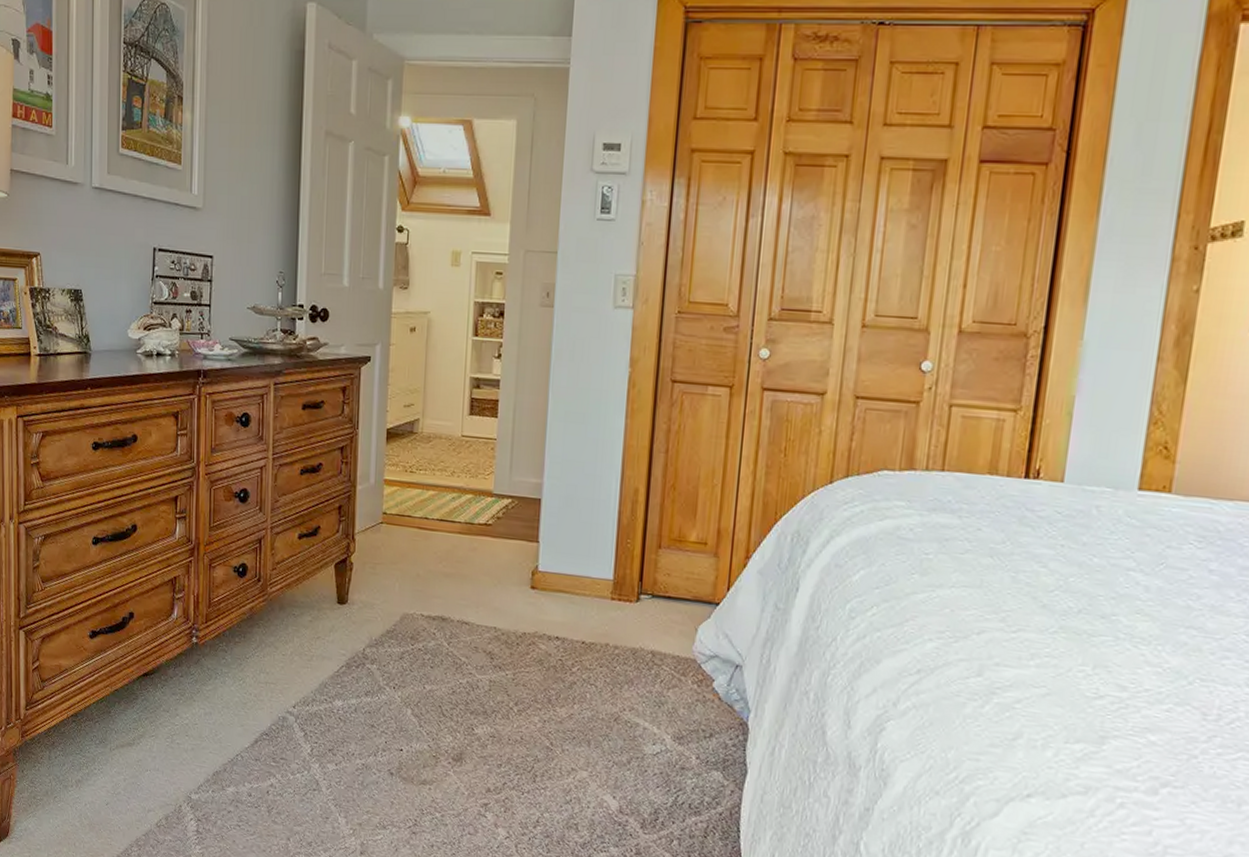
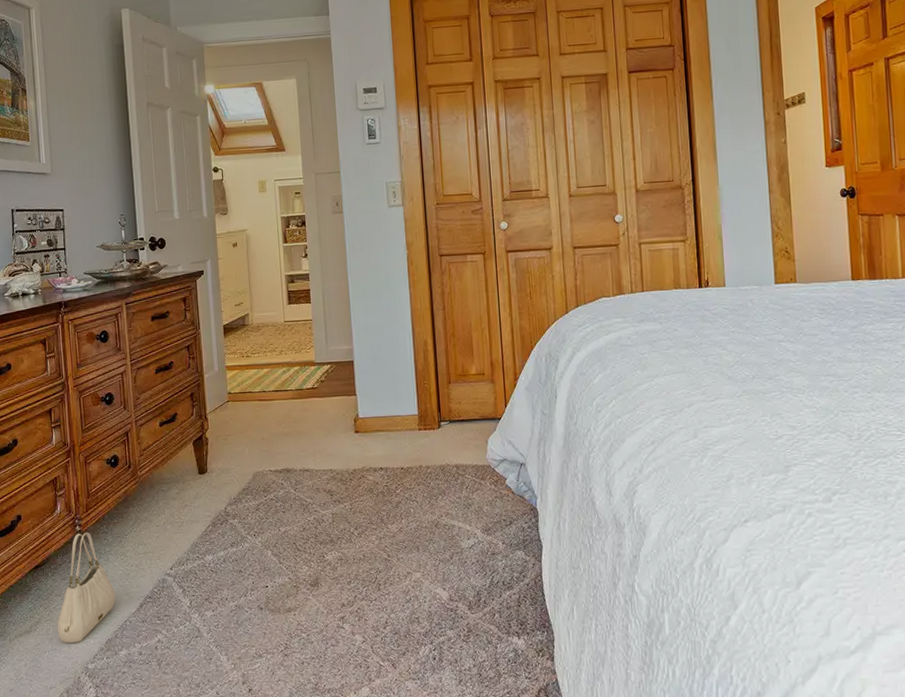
handbag: none [161,645,229,768] -> present [57,532,116,644]

